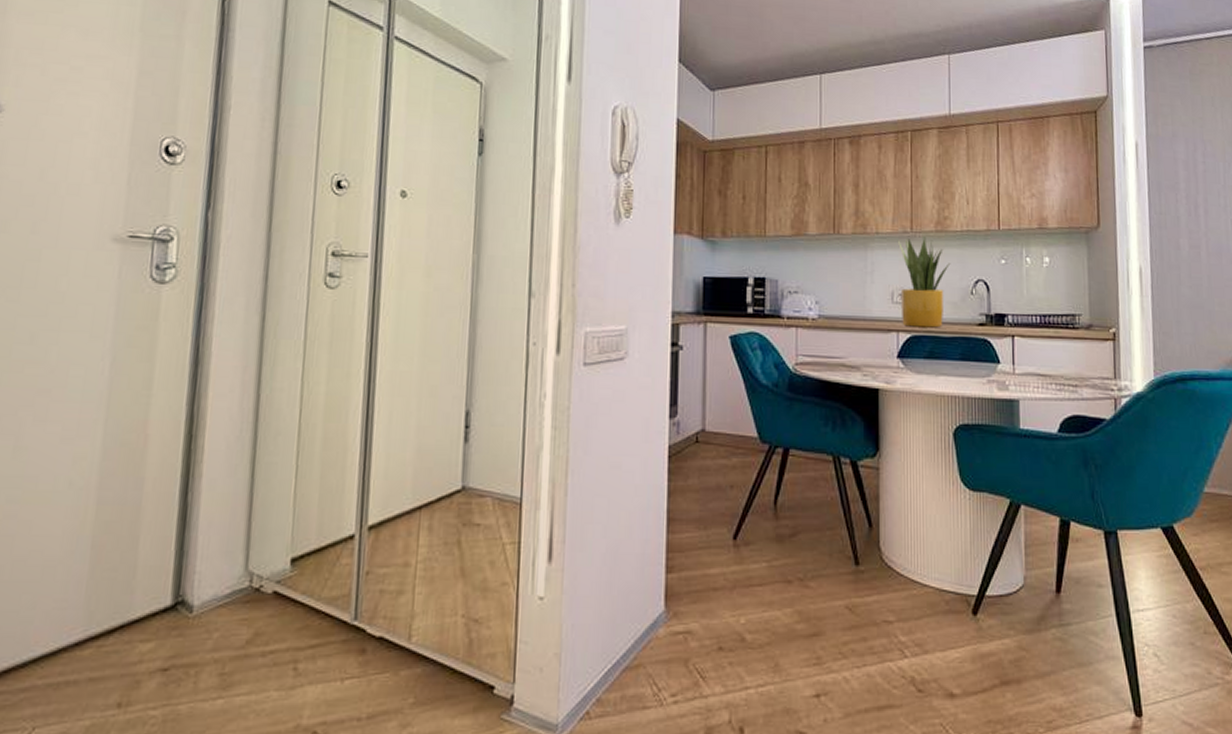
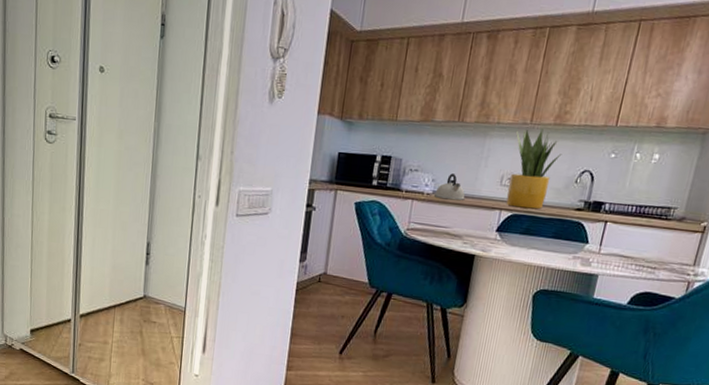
kettle: none [821,293,856,325] -> present [434,173,465,201]

